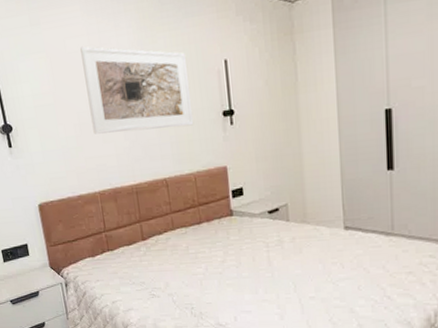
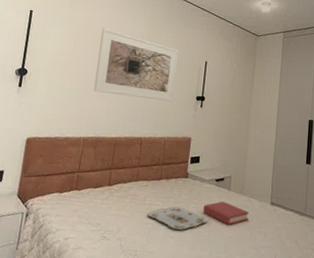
serving tray: none [195,249,267,275] -> present [147,206,208,230]
hardback book: none [258,235,318,261] -> present [202,201,249,225]

